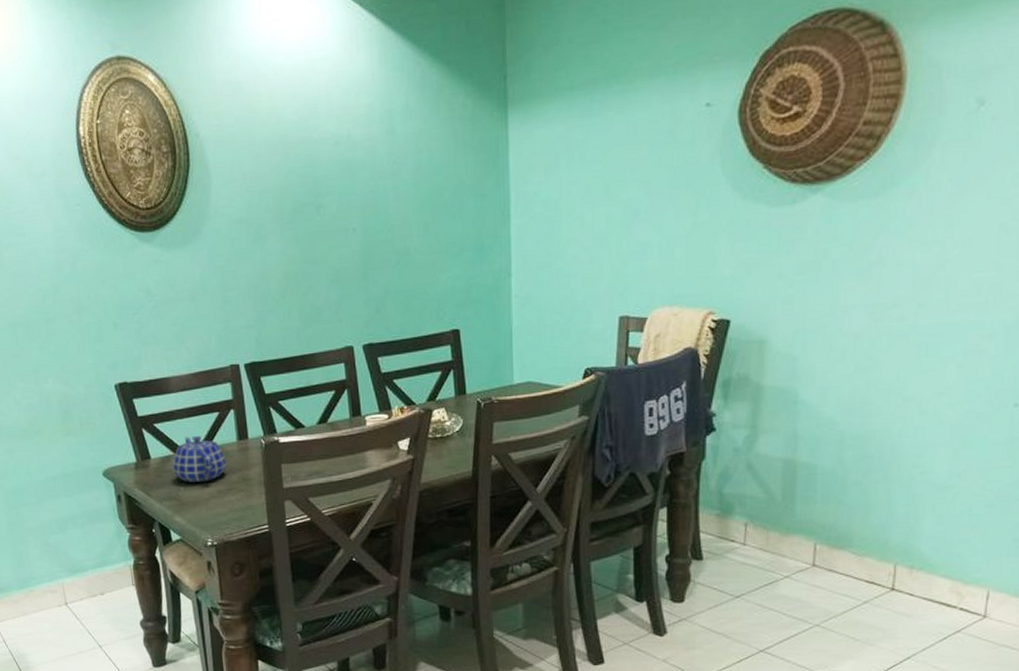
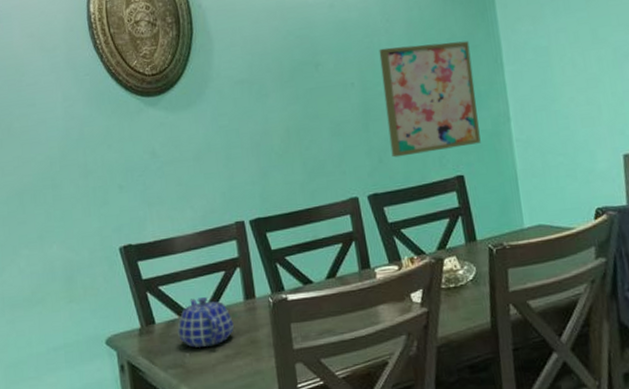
wall art: none [383,189,480,308] -> present [379,40,481,158]

